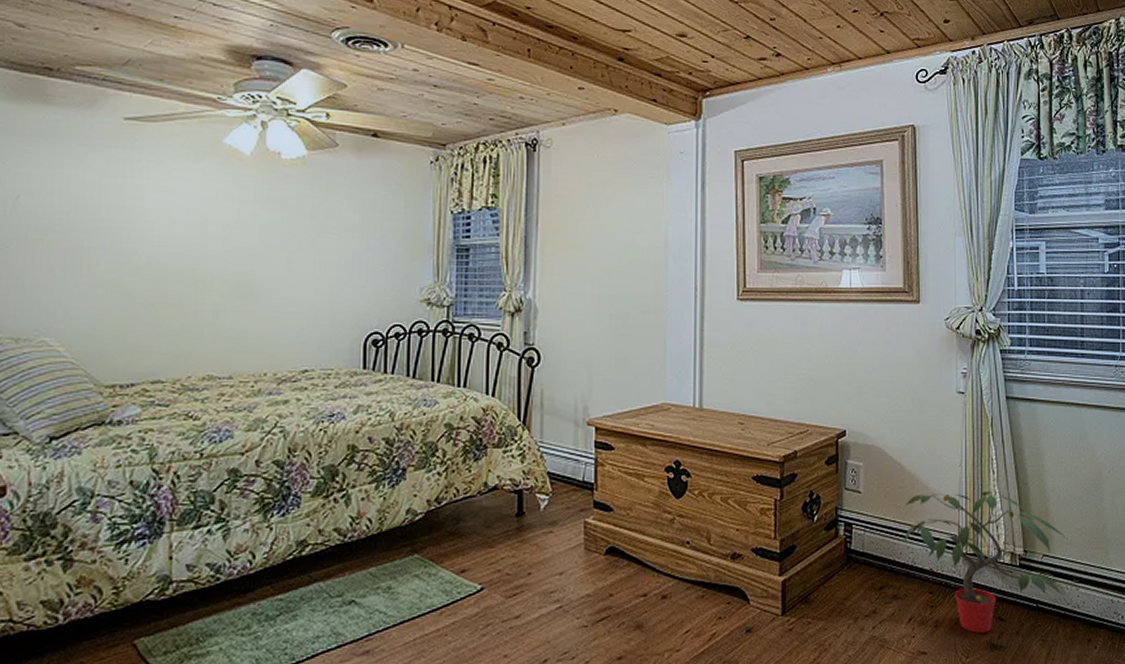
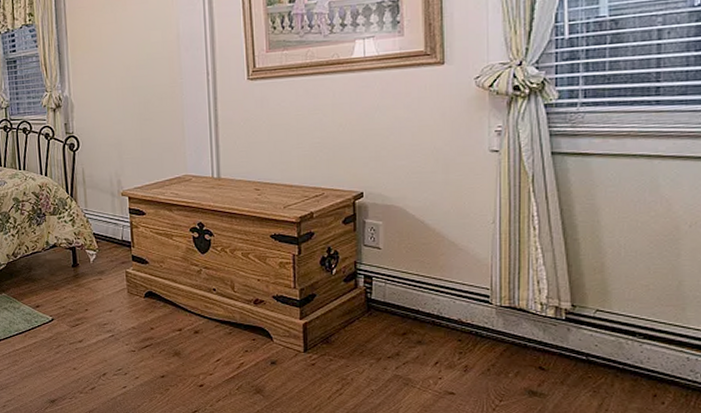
potted plant: present [904,492,1067,633] -> none [428,248,629,380]

